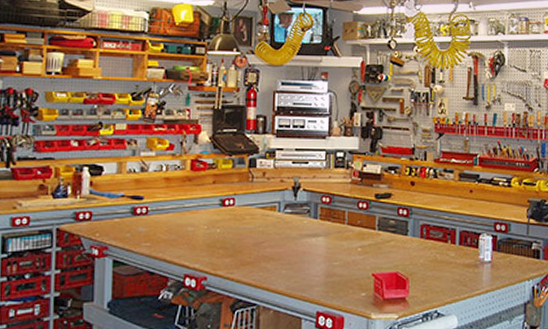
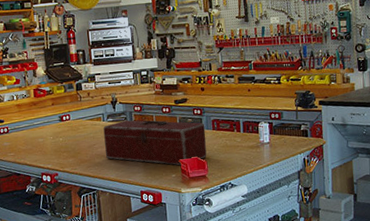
toolbox: none [276,214,411,282] -> present [103,120,207,166]

